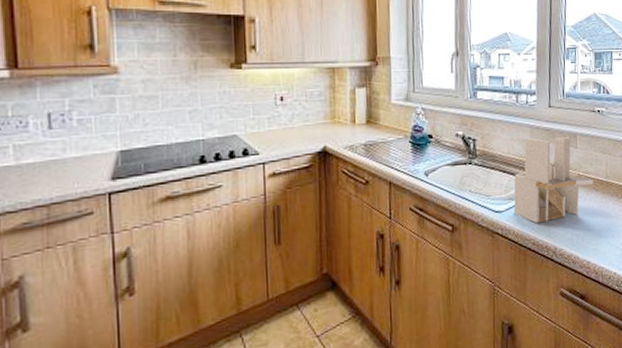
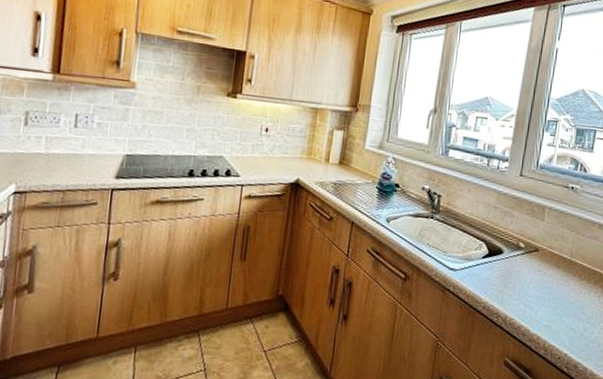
utensil holder: present [513,137,594,224] -> none [468,202,557,289]

